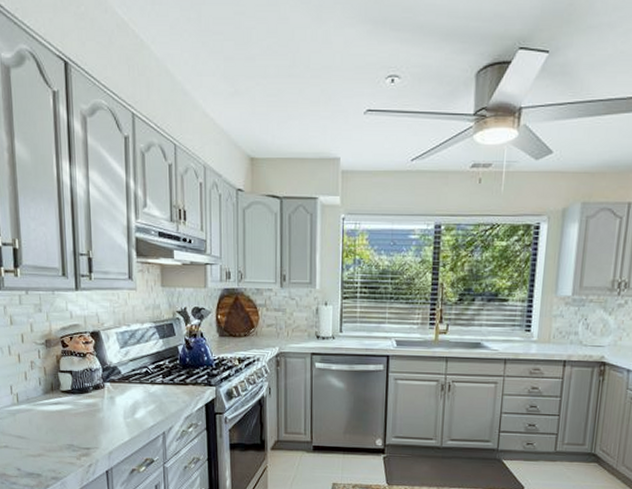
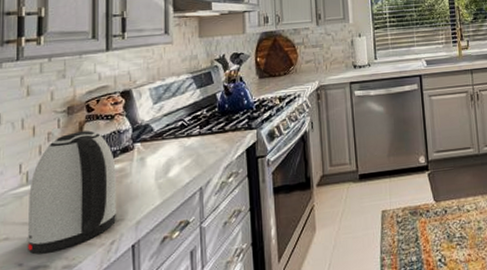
kettle: none [20,364,93,464] -> present [27,130,117,254]

